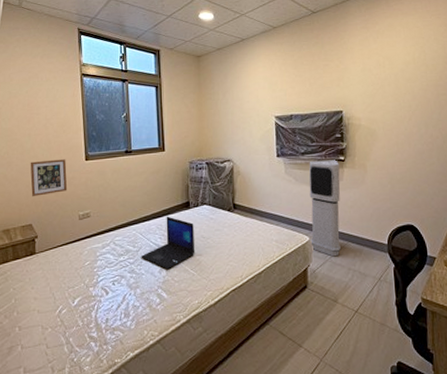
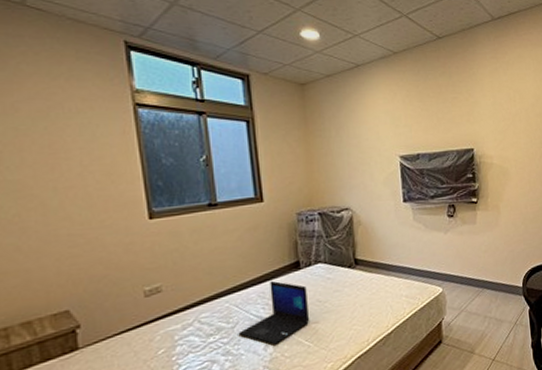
picture frame: present [30,159,68,197] -> none [59,219,124,274]
air purifier: present [309,160,341,257] -> none [439,202,476,306]

